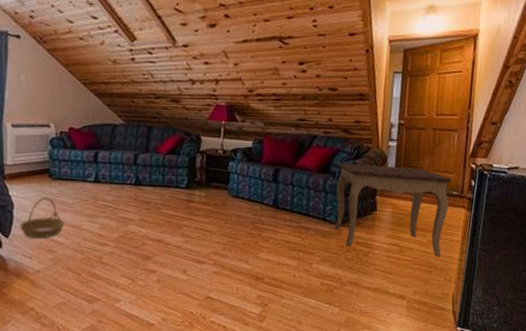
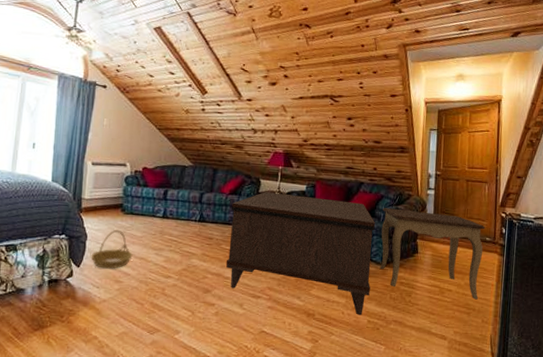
coffee table: none [167,150,330,278] -> present [226,192,375,315]

